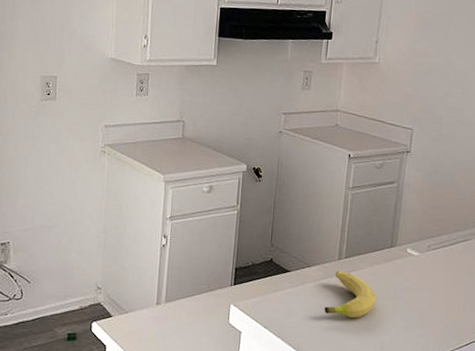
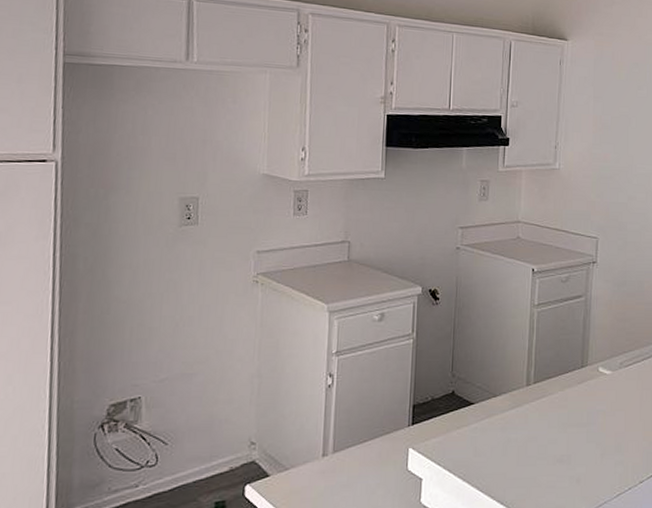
fruit: present [324,271,376,318] -> none [514,398,569,450]

